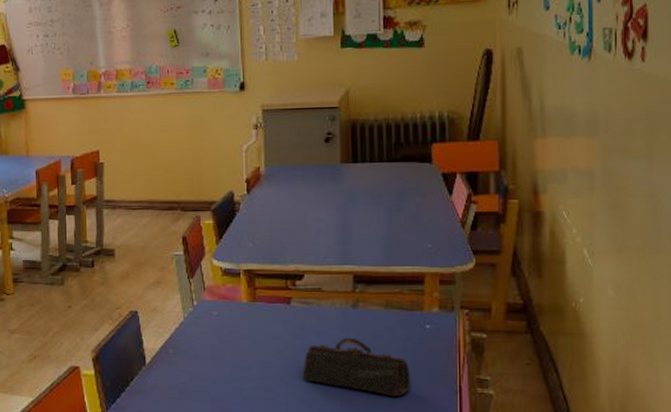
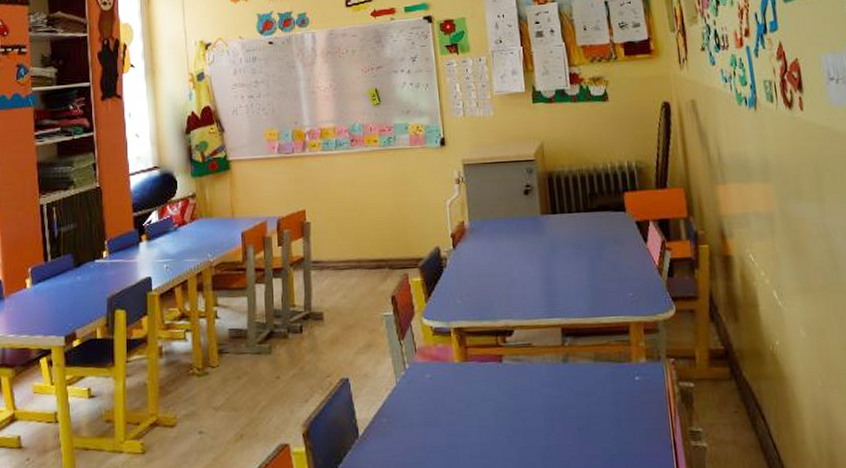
pencil case: present [302,337,410,396] -> none [519,394,626,455]

